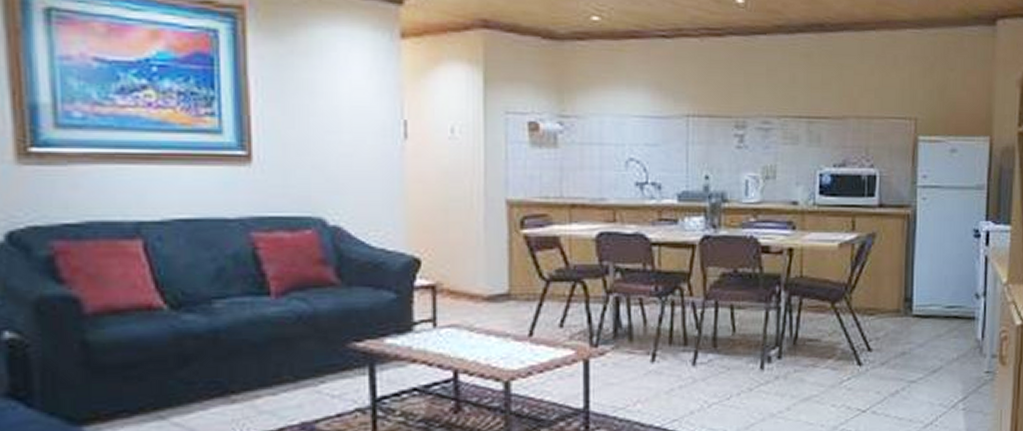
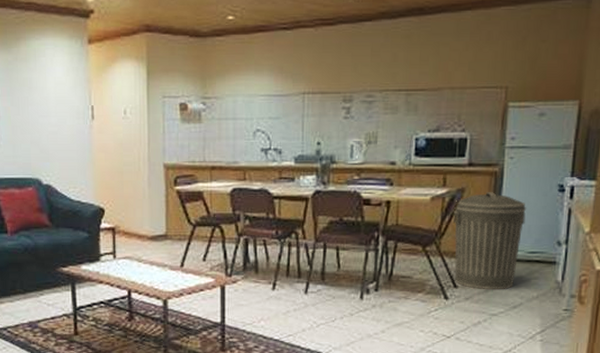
trash can: none [865,238,942,353] -> present [454,192,526,290]

